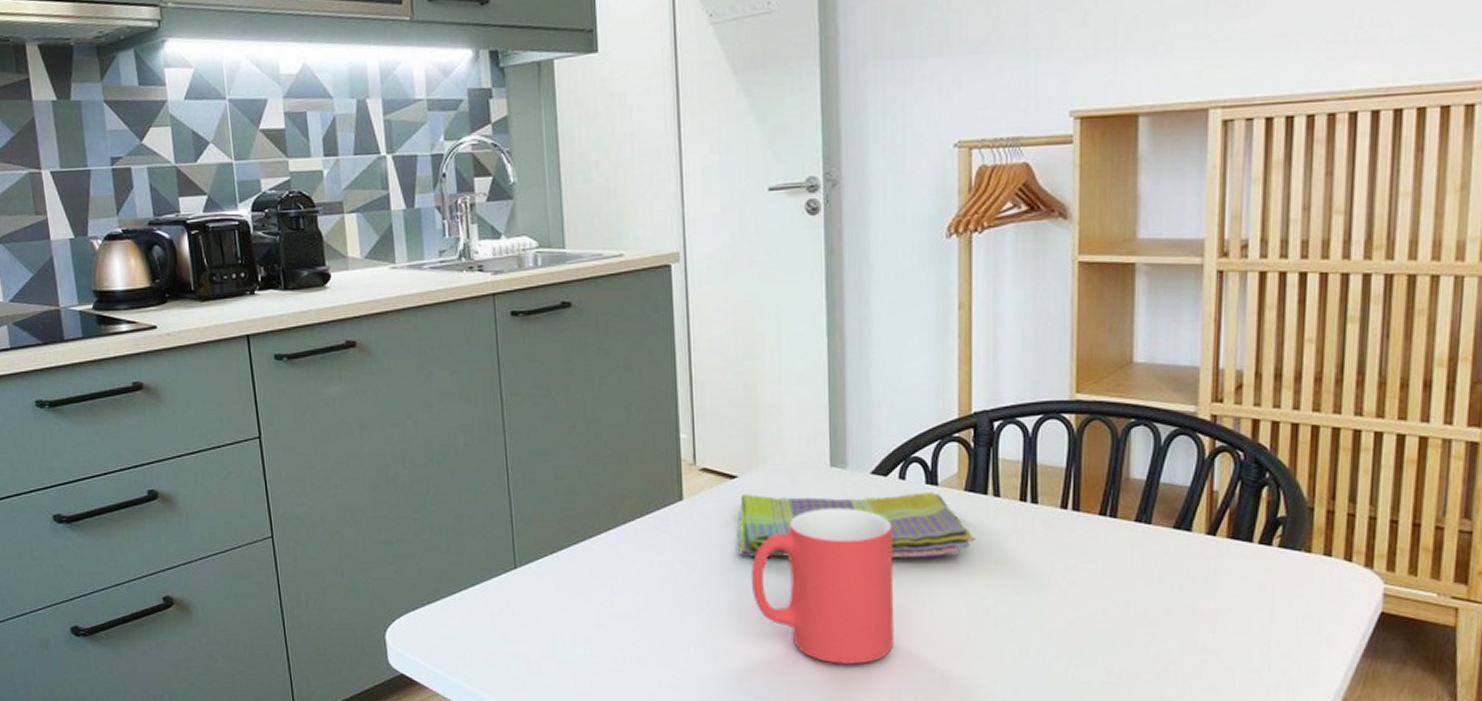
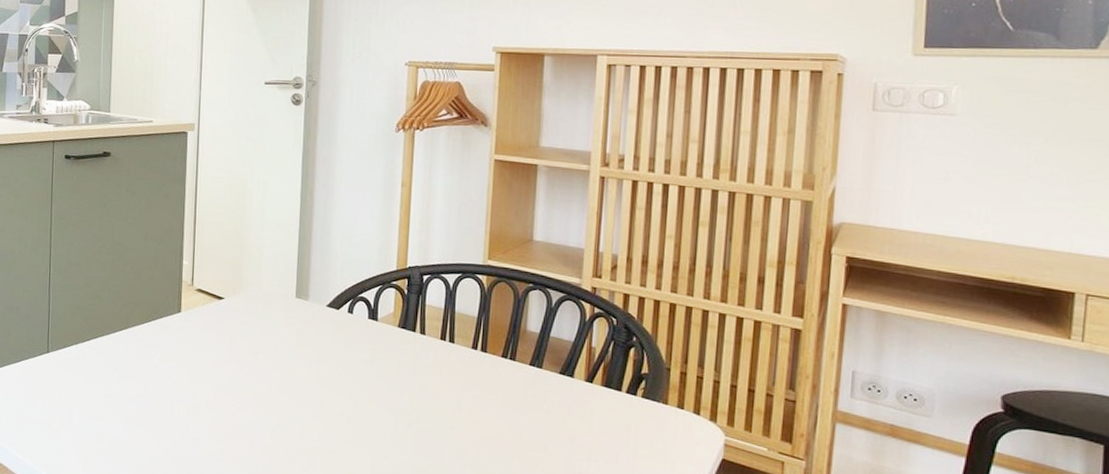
dish towel: present [738,492,975,558] -> none [220,312,404,378]
mug: present [750,507,895,664] -> none [227,330,340,458]

